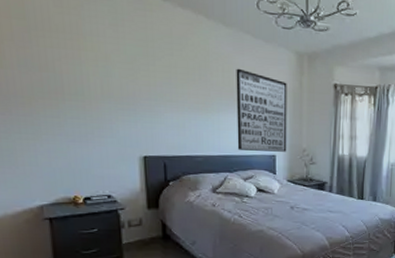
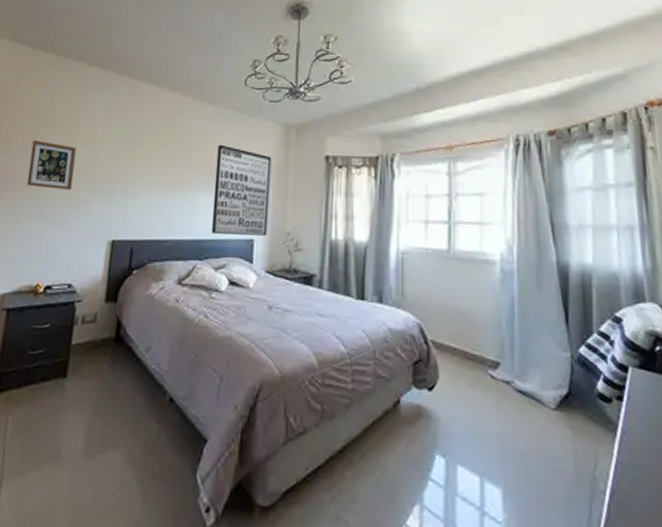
picture frame: none [30,51,91,109] -> present [27,139,77,191]

